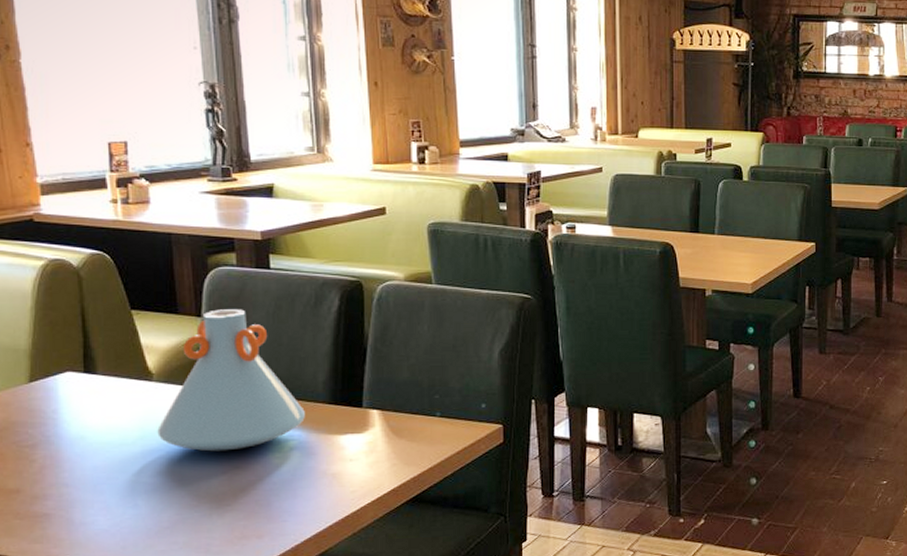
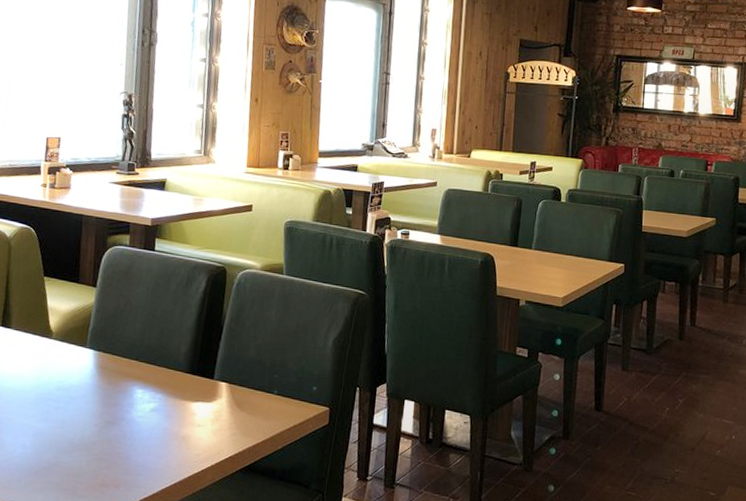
vase: present [157,309,305,452] -> none [49,282,167,406]

